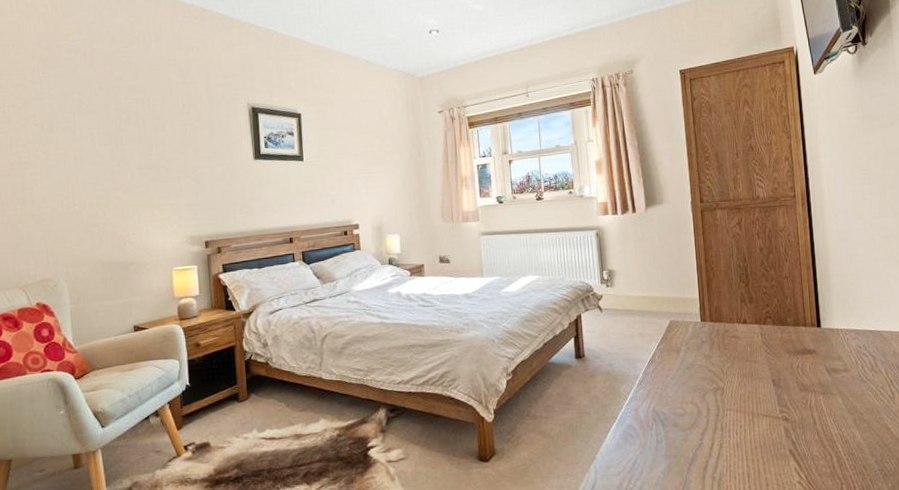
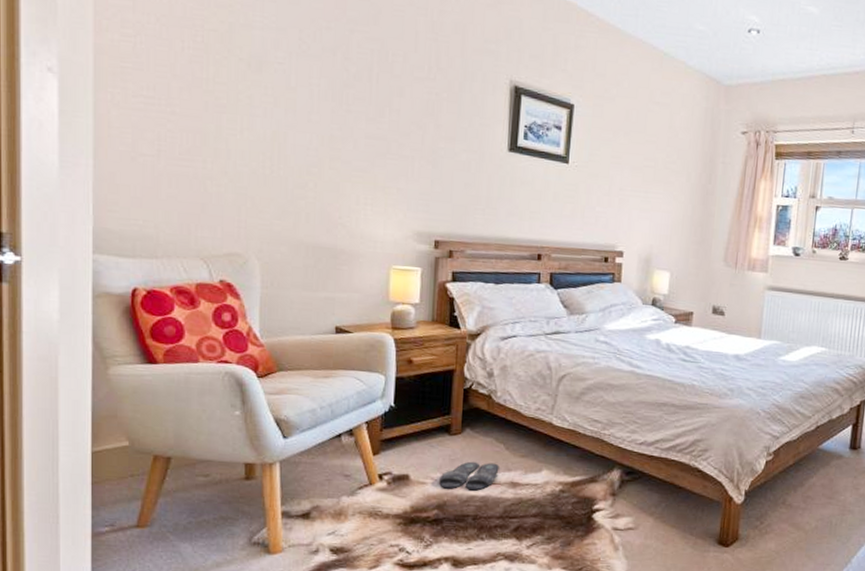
slippers: none [235,420,284,450] -> present [439,461,499,491]

